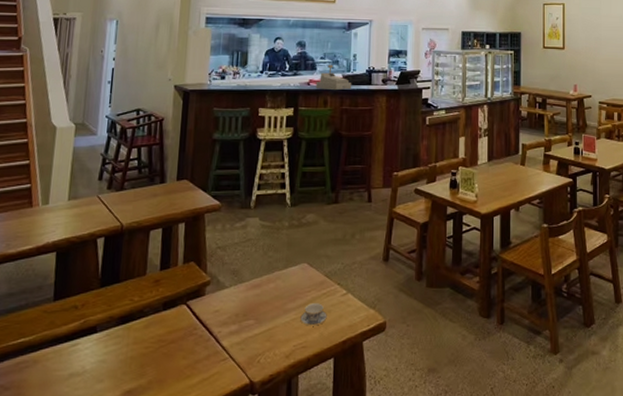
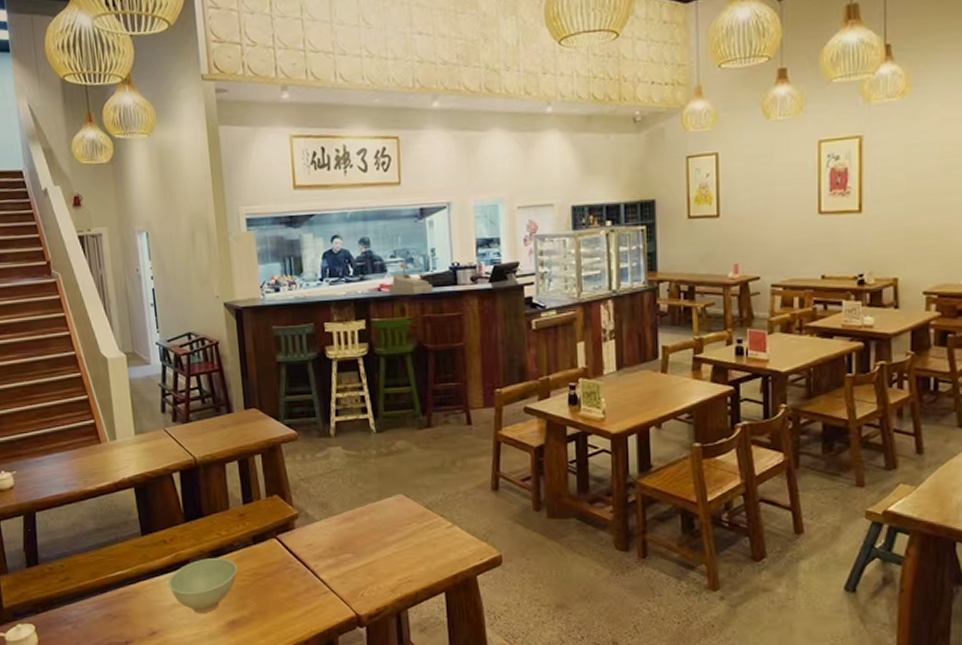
bowl: none [71,324,143,383] -> present [168,558,237,613]
teacup: present [300,302,327,326] -> none [402,535,433,560]

